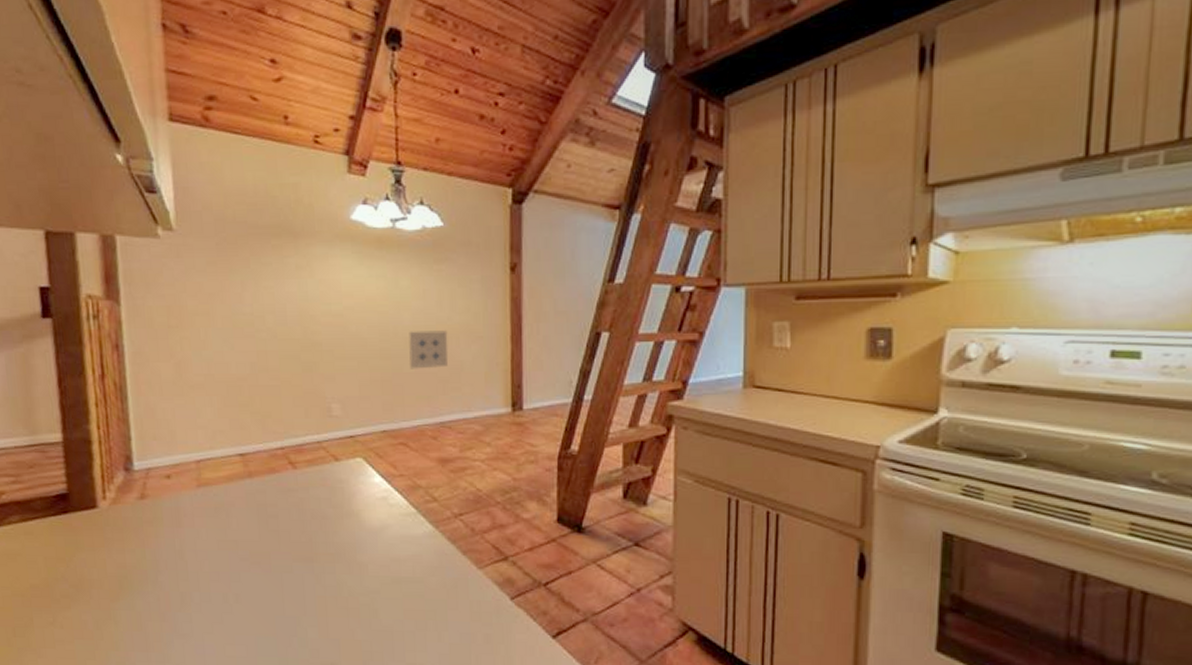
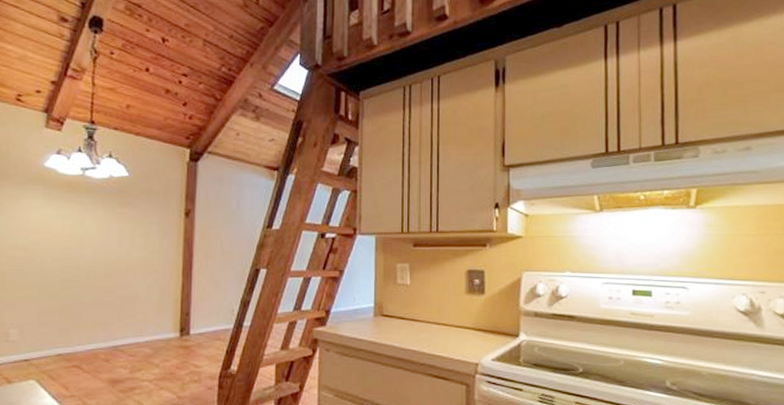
wall art: present [409,330,449,369] -> none [89,264,126,298]

